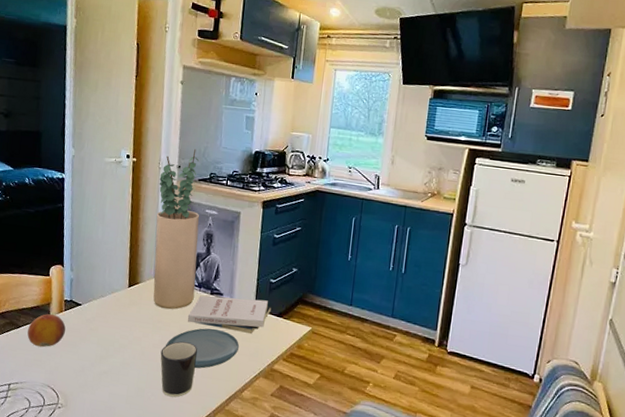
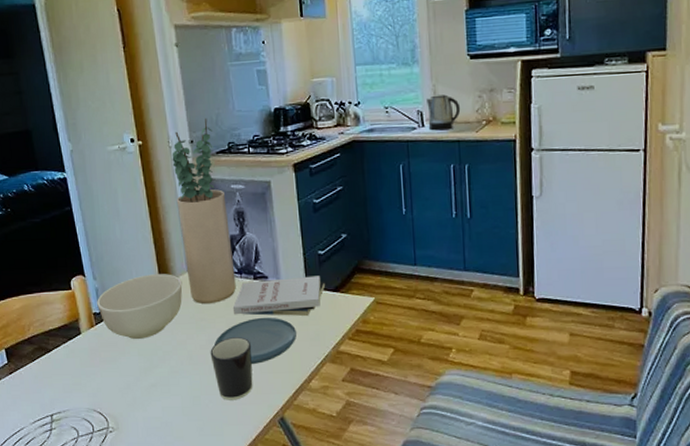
fruit: present [27,314,66,348] -> none [60,331,101,369]
bowl: none [69,274,148,330] -> present [97,274,183,340]
kettle: none [382,164,412,196] -> present [427,94,461,131]

